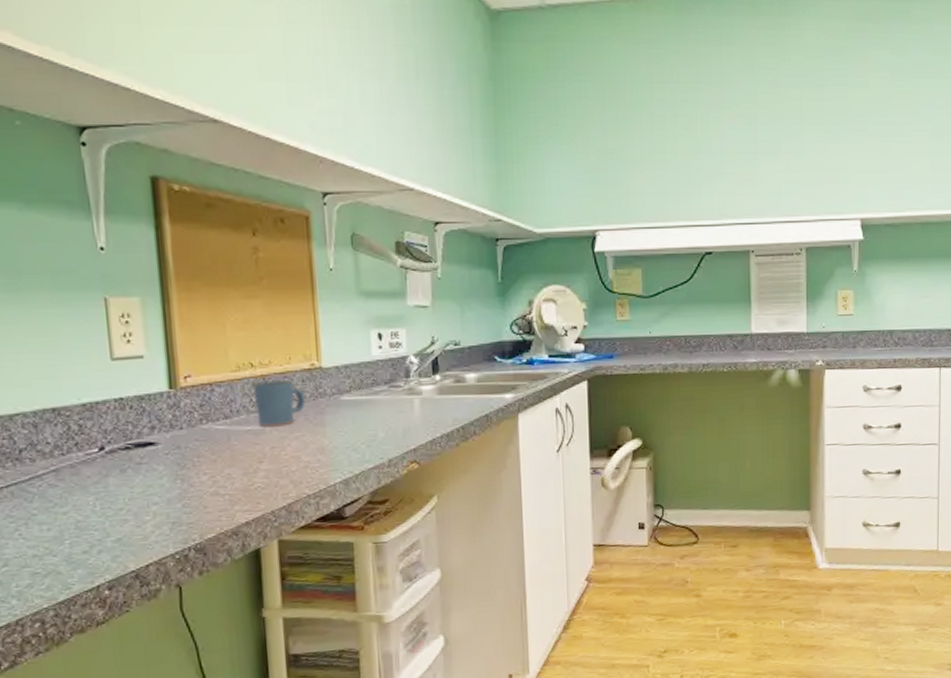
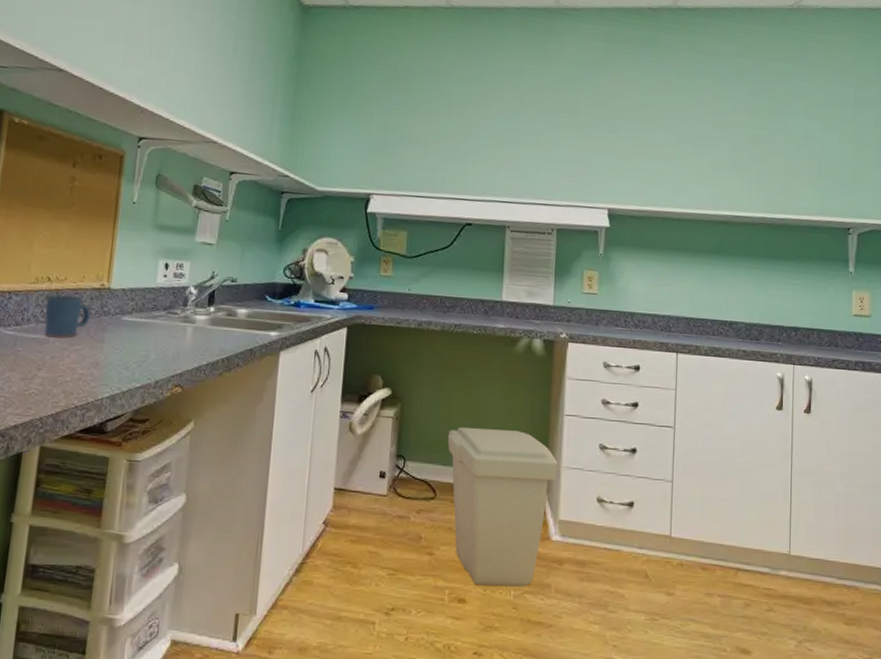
trash can: none [706,466,820,620] -> present [448,427,557,587]

